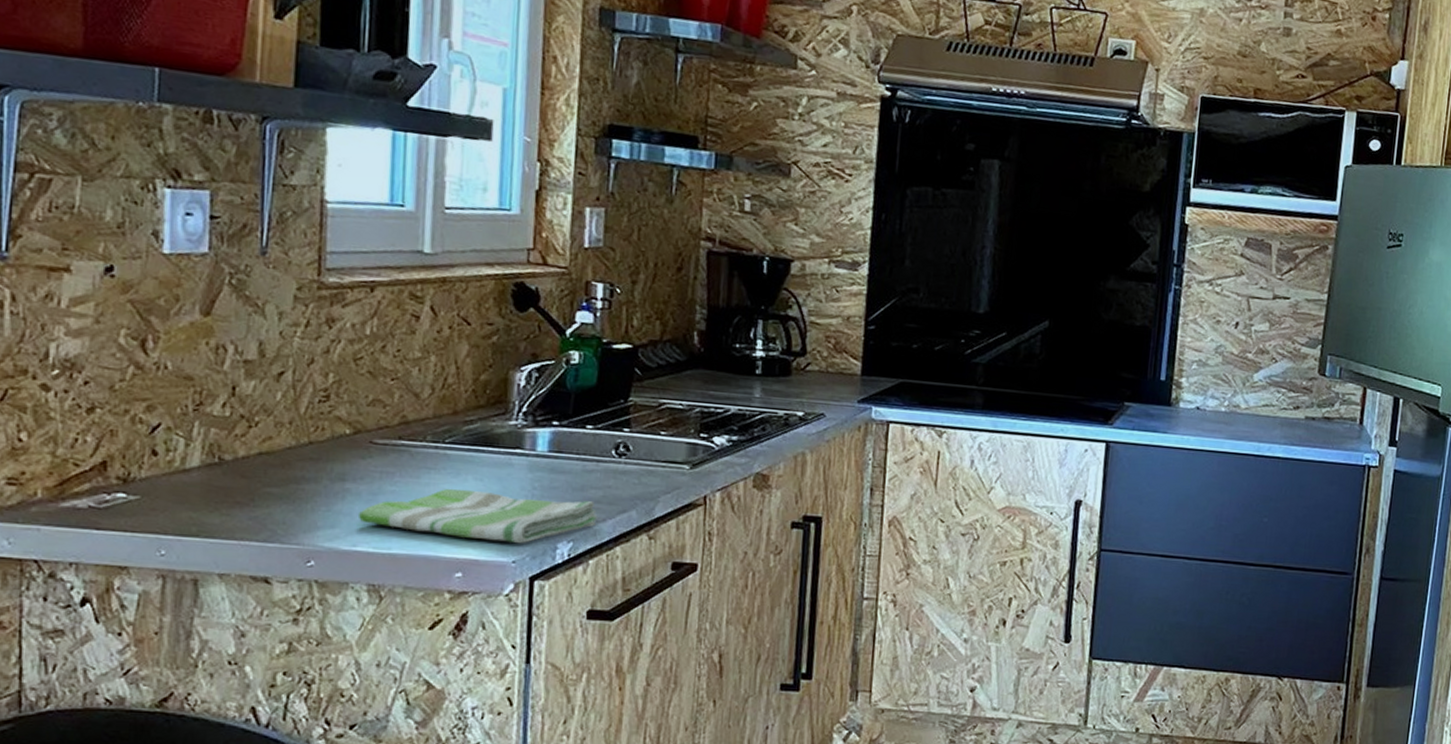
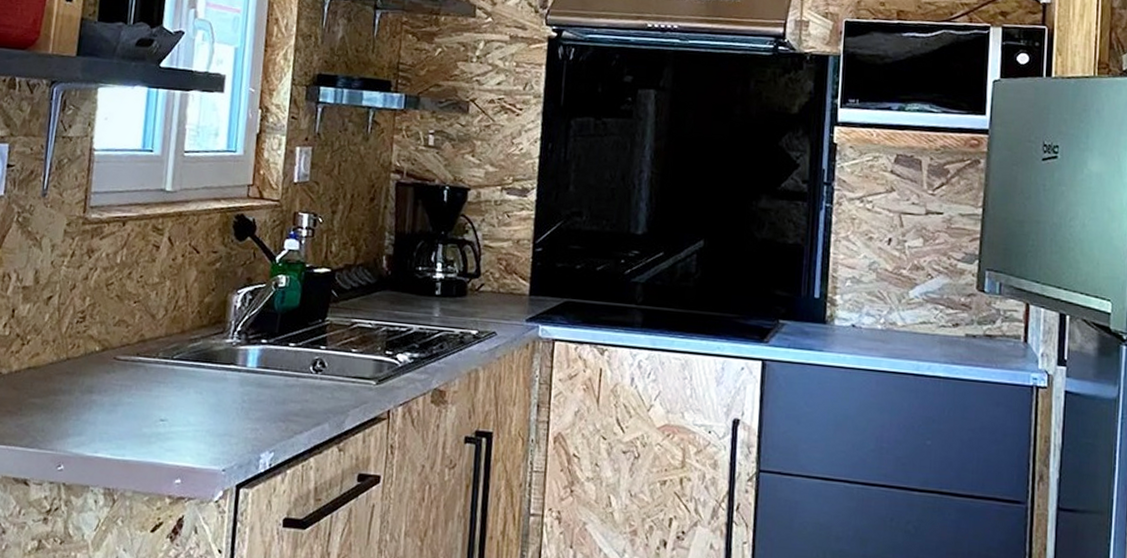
dish towel: present [357,488,598,544] -> none [100,400,296,454]

